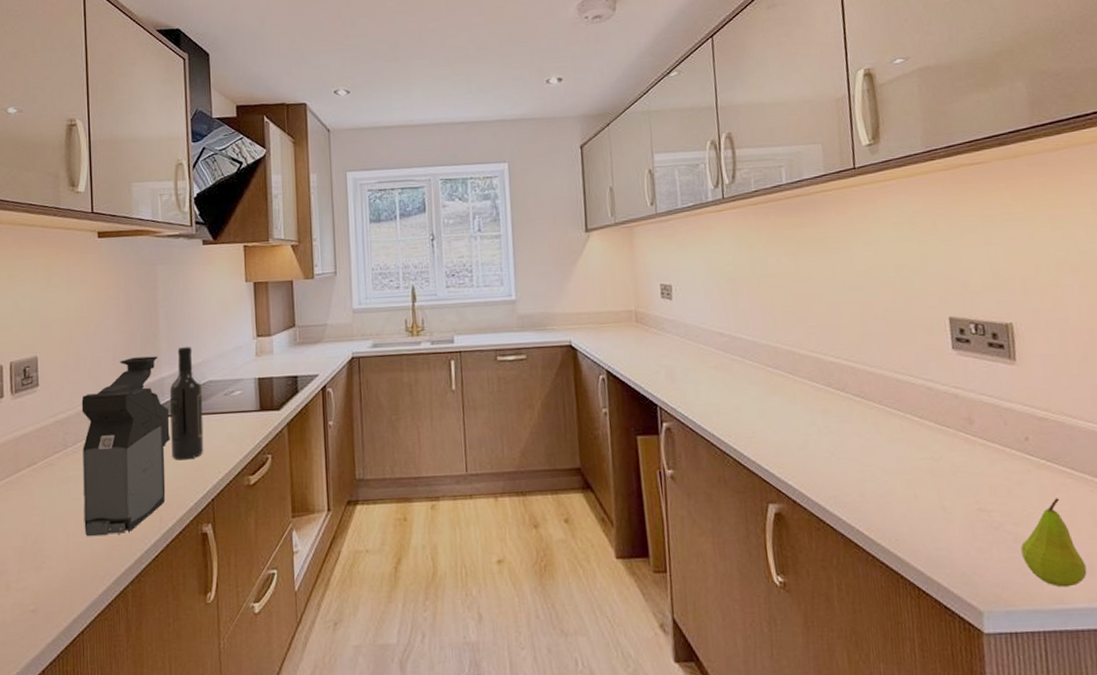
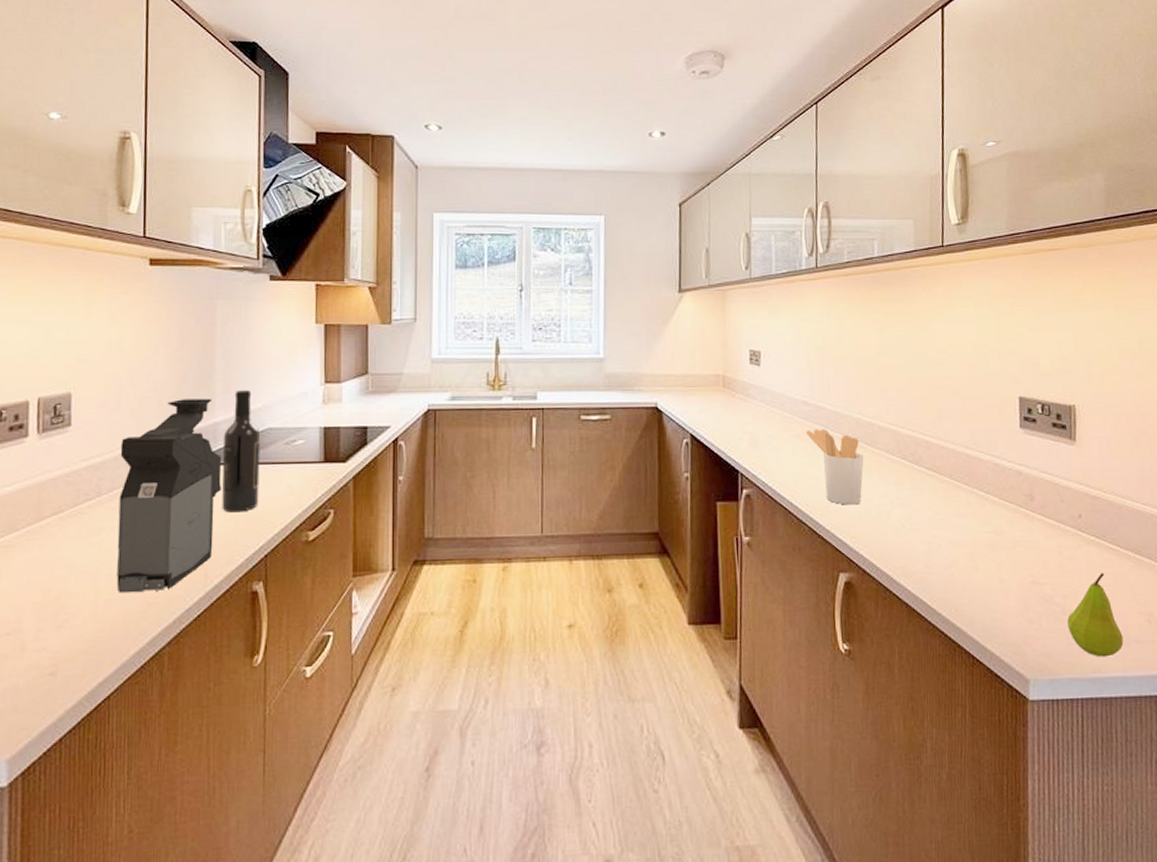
utensil holder: none [724,359,787,435] -> present [806,429,864,505]

